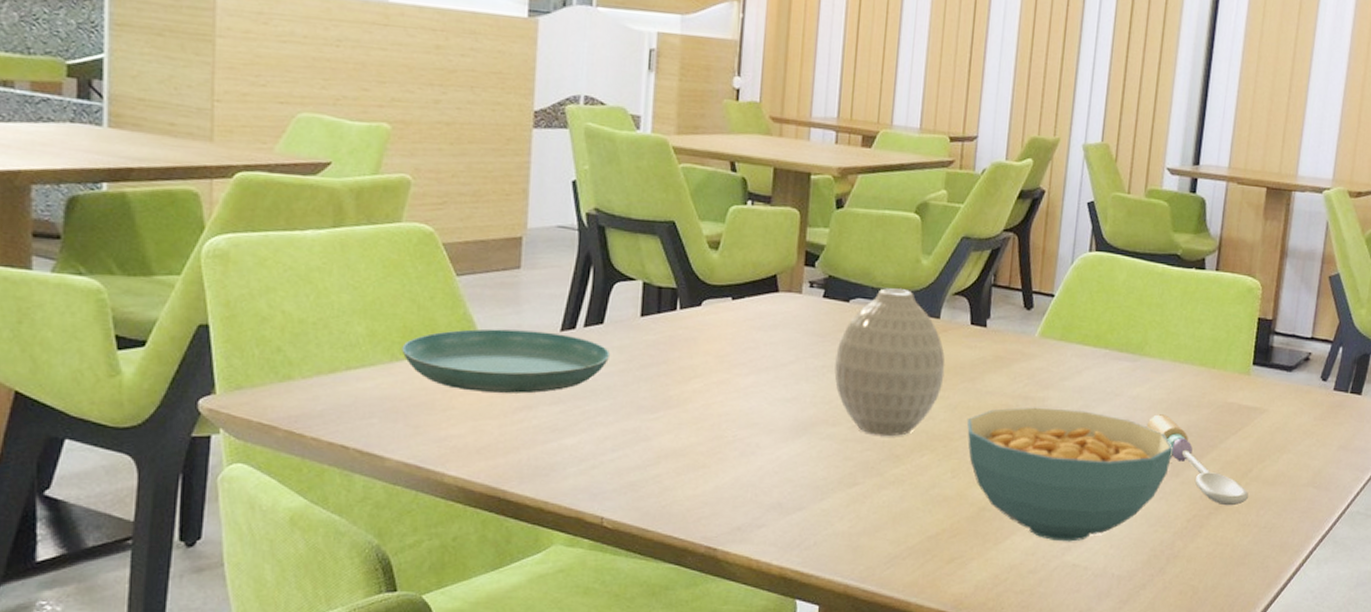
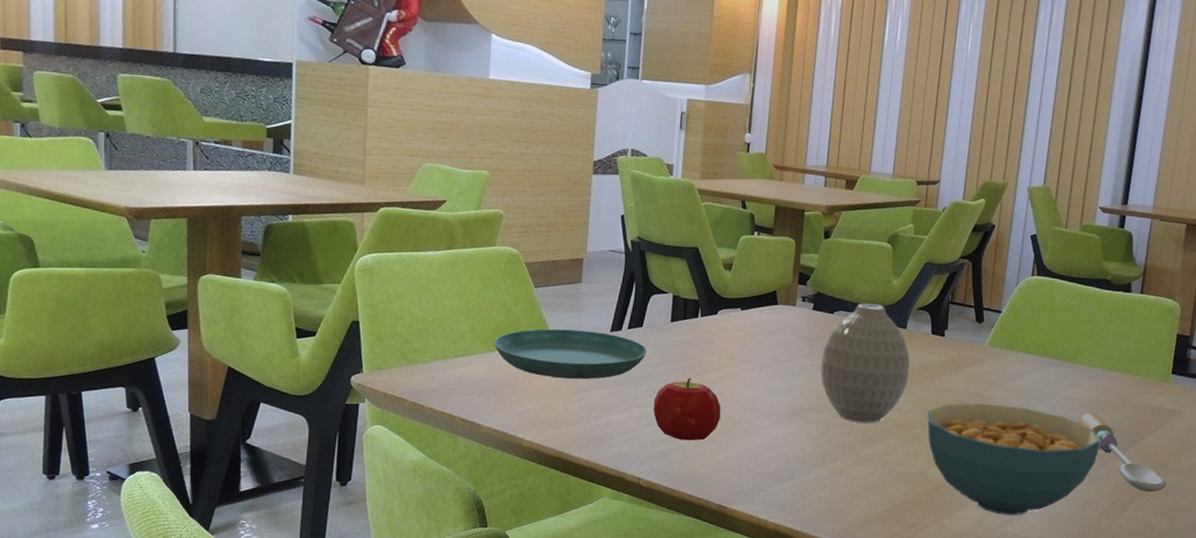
fruit: none [619,386,709,467] -> present [653,377,721,441]

